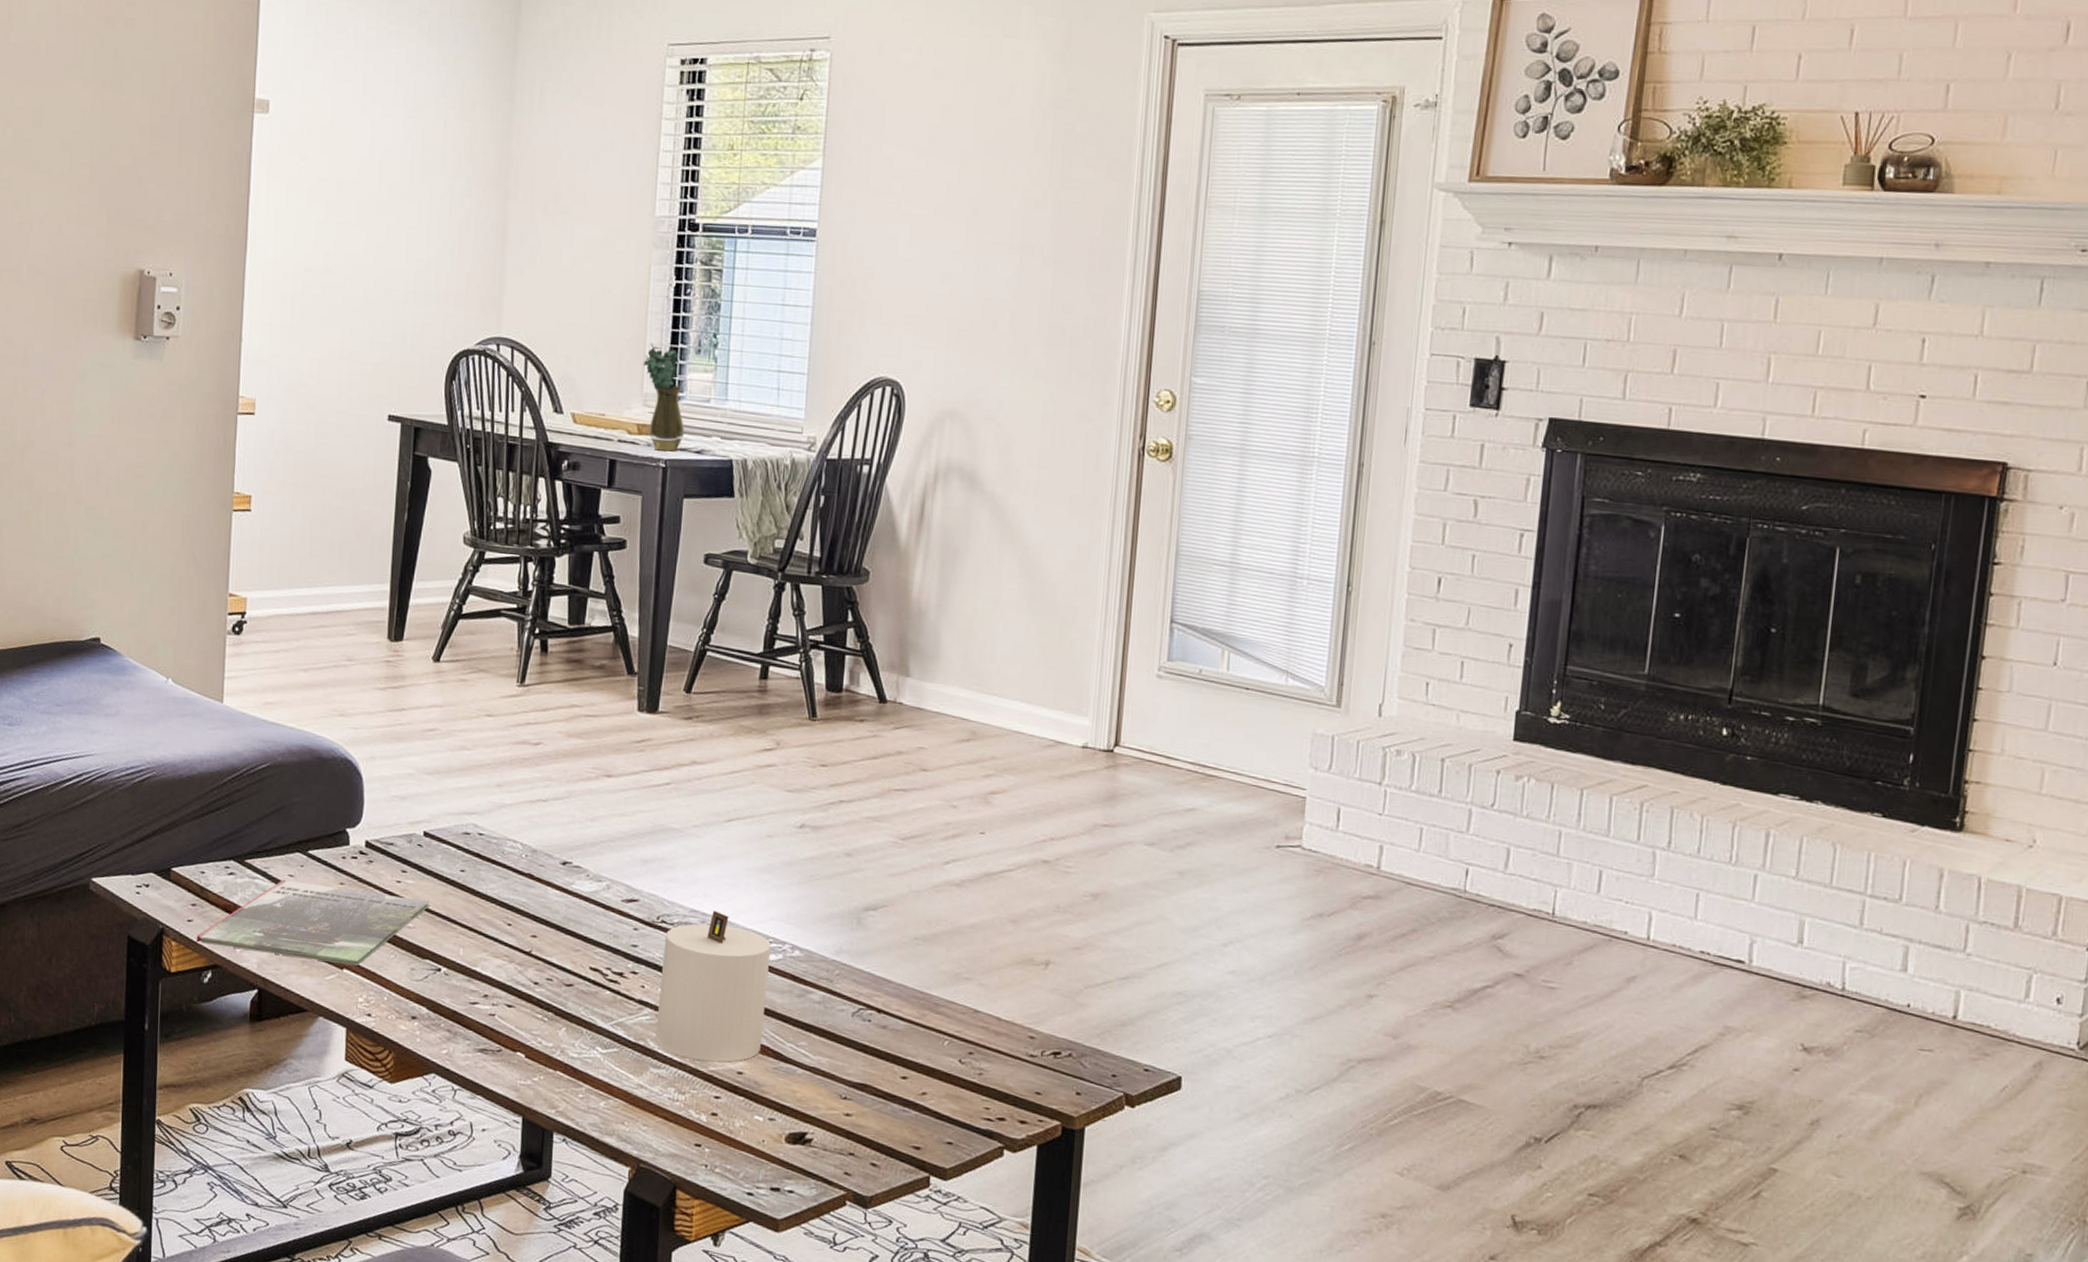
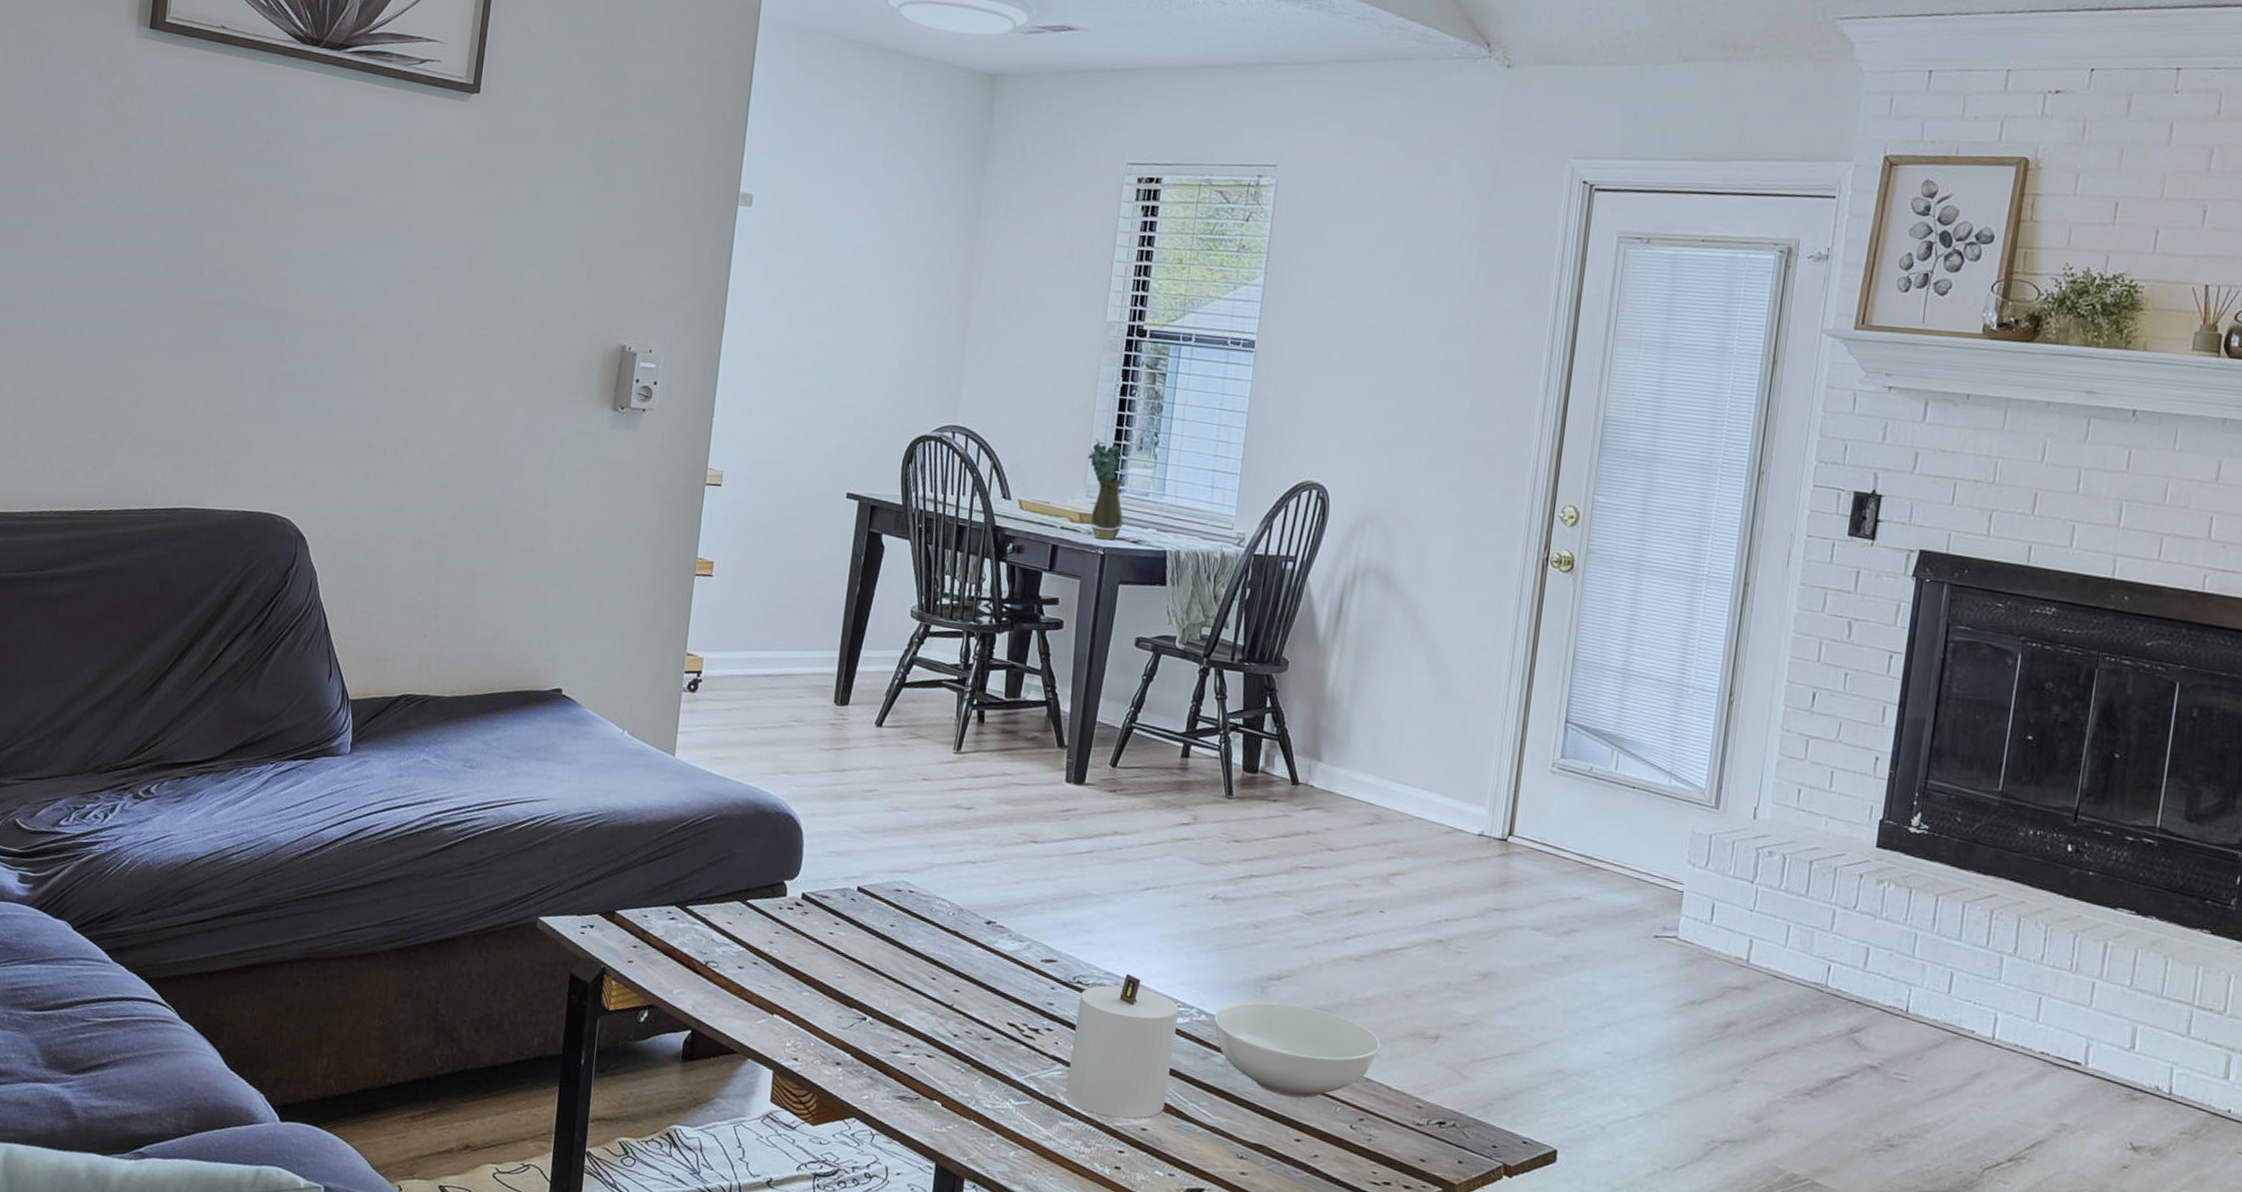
magazine: present [196,880,430,967] -> none [635,927,859,1012]
bowl: none [808,934,988,1034] -> present [1213,1002,1381,1099]

